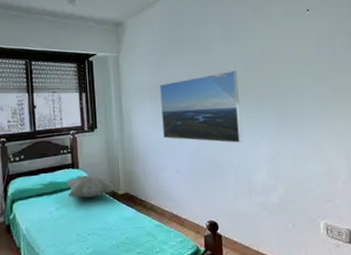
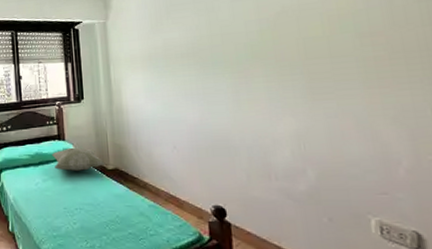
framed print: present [160,70,242,143] -> none [153,32,257,117]

